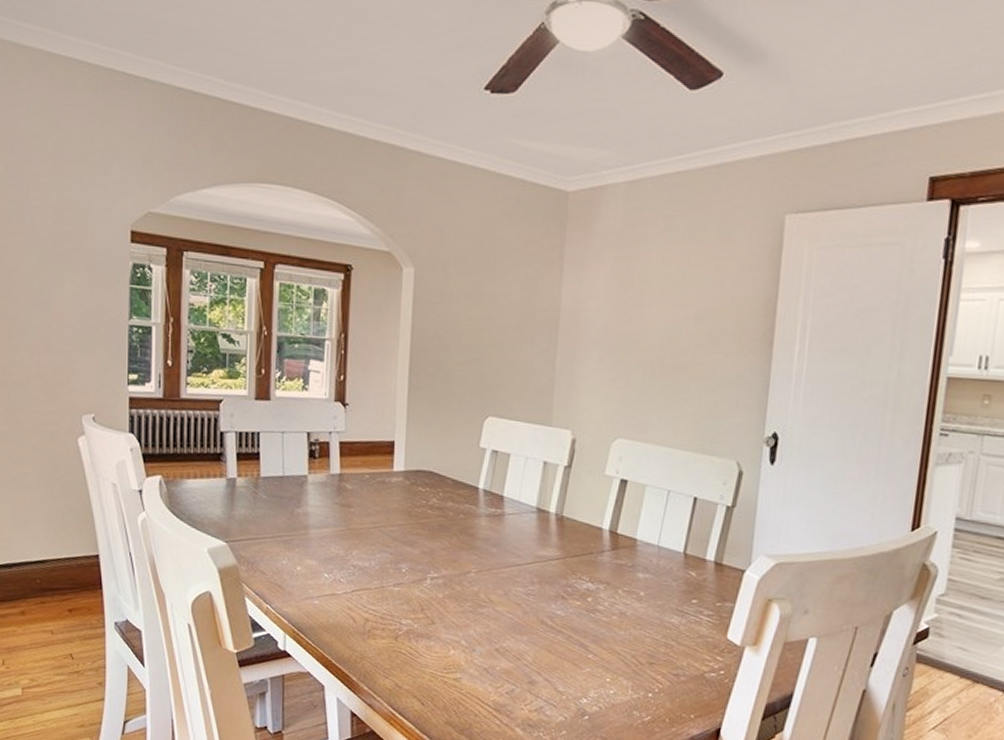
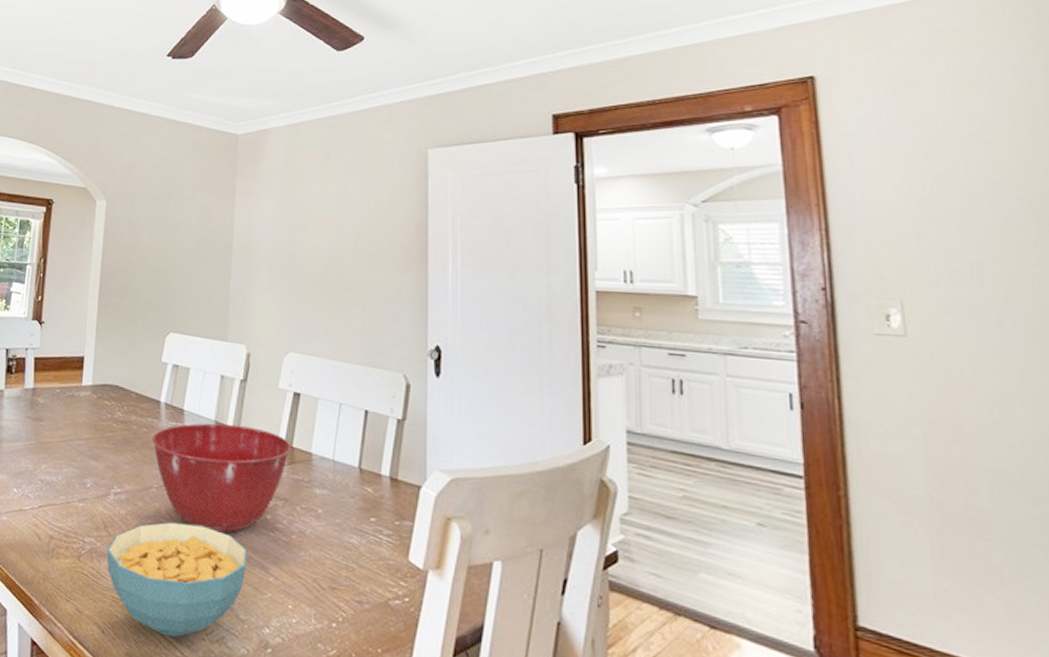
cereal bowl: none [425,604,568,708] -> present [107,522,248,638]
mixing bowl: none [470,509,616,615] -> present [152,423,292,533]

